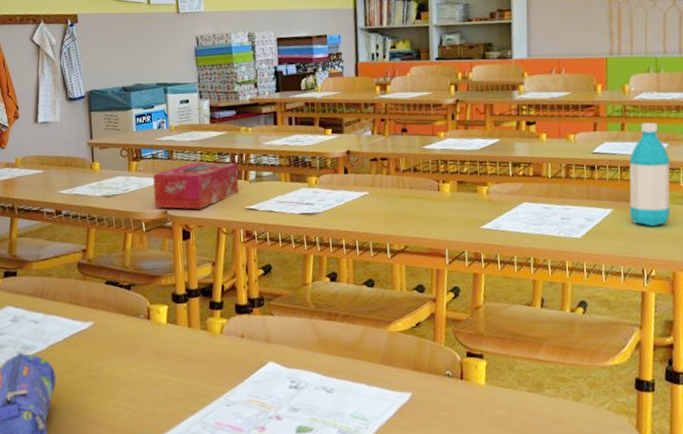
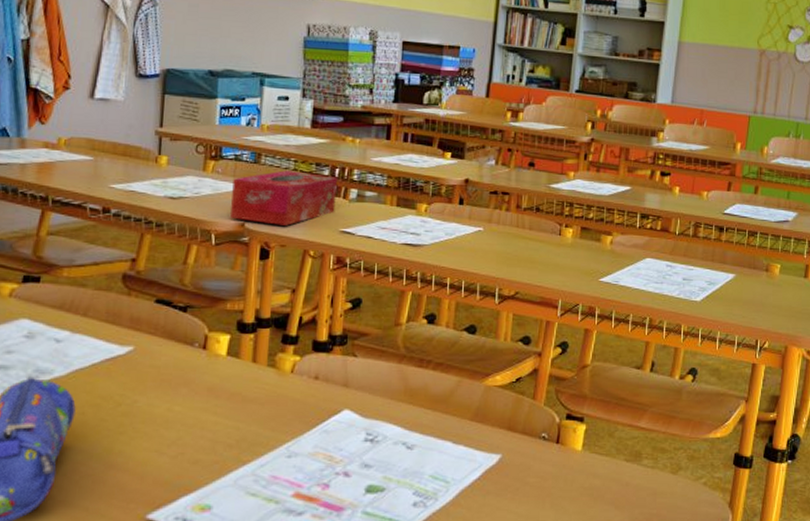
water bottle: present [629,122,671,226] -> none [750,188,798,296]

